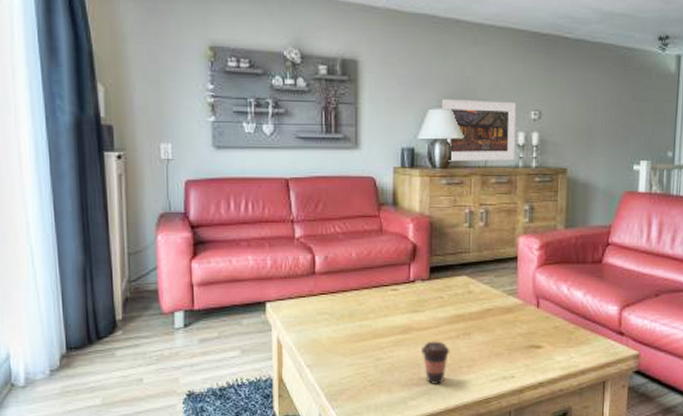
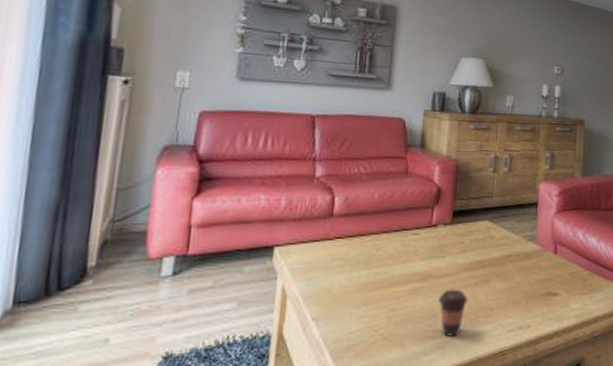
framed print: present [441,98,516,162] -> none [473,49,541,111]

